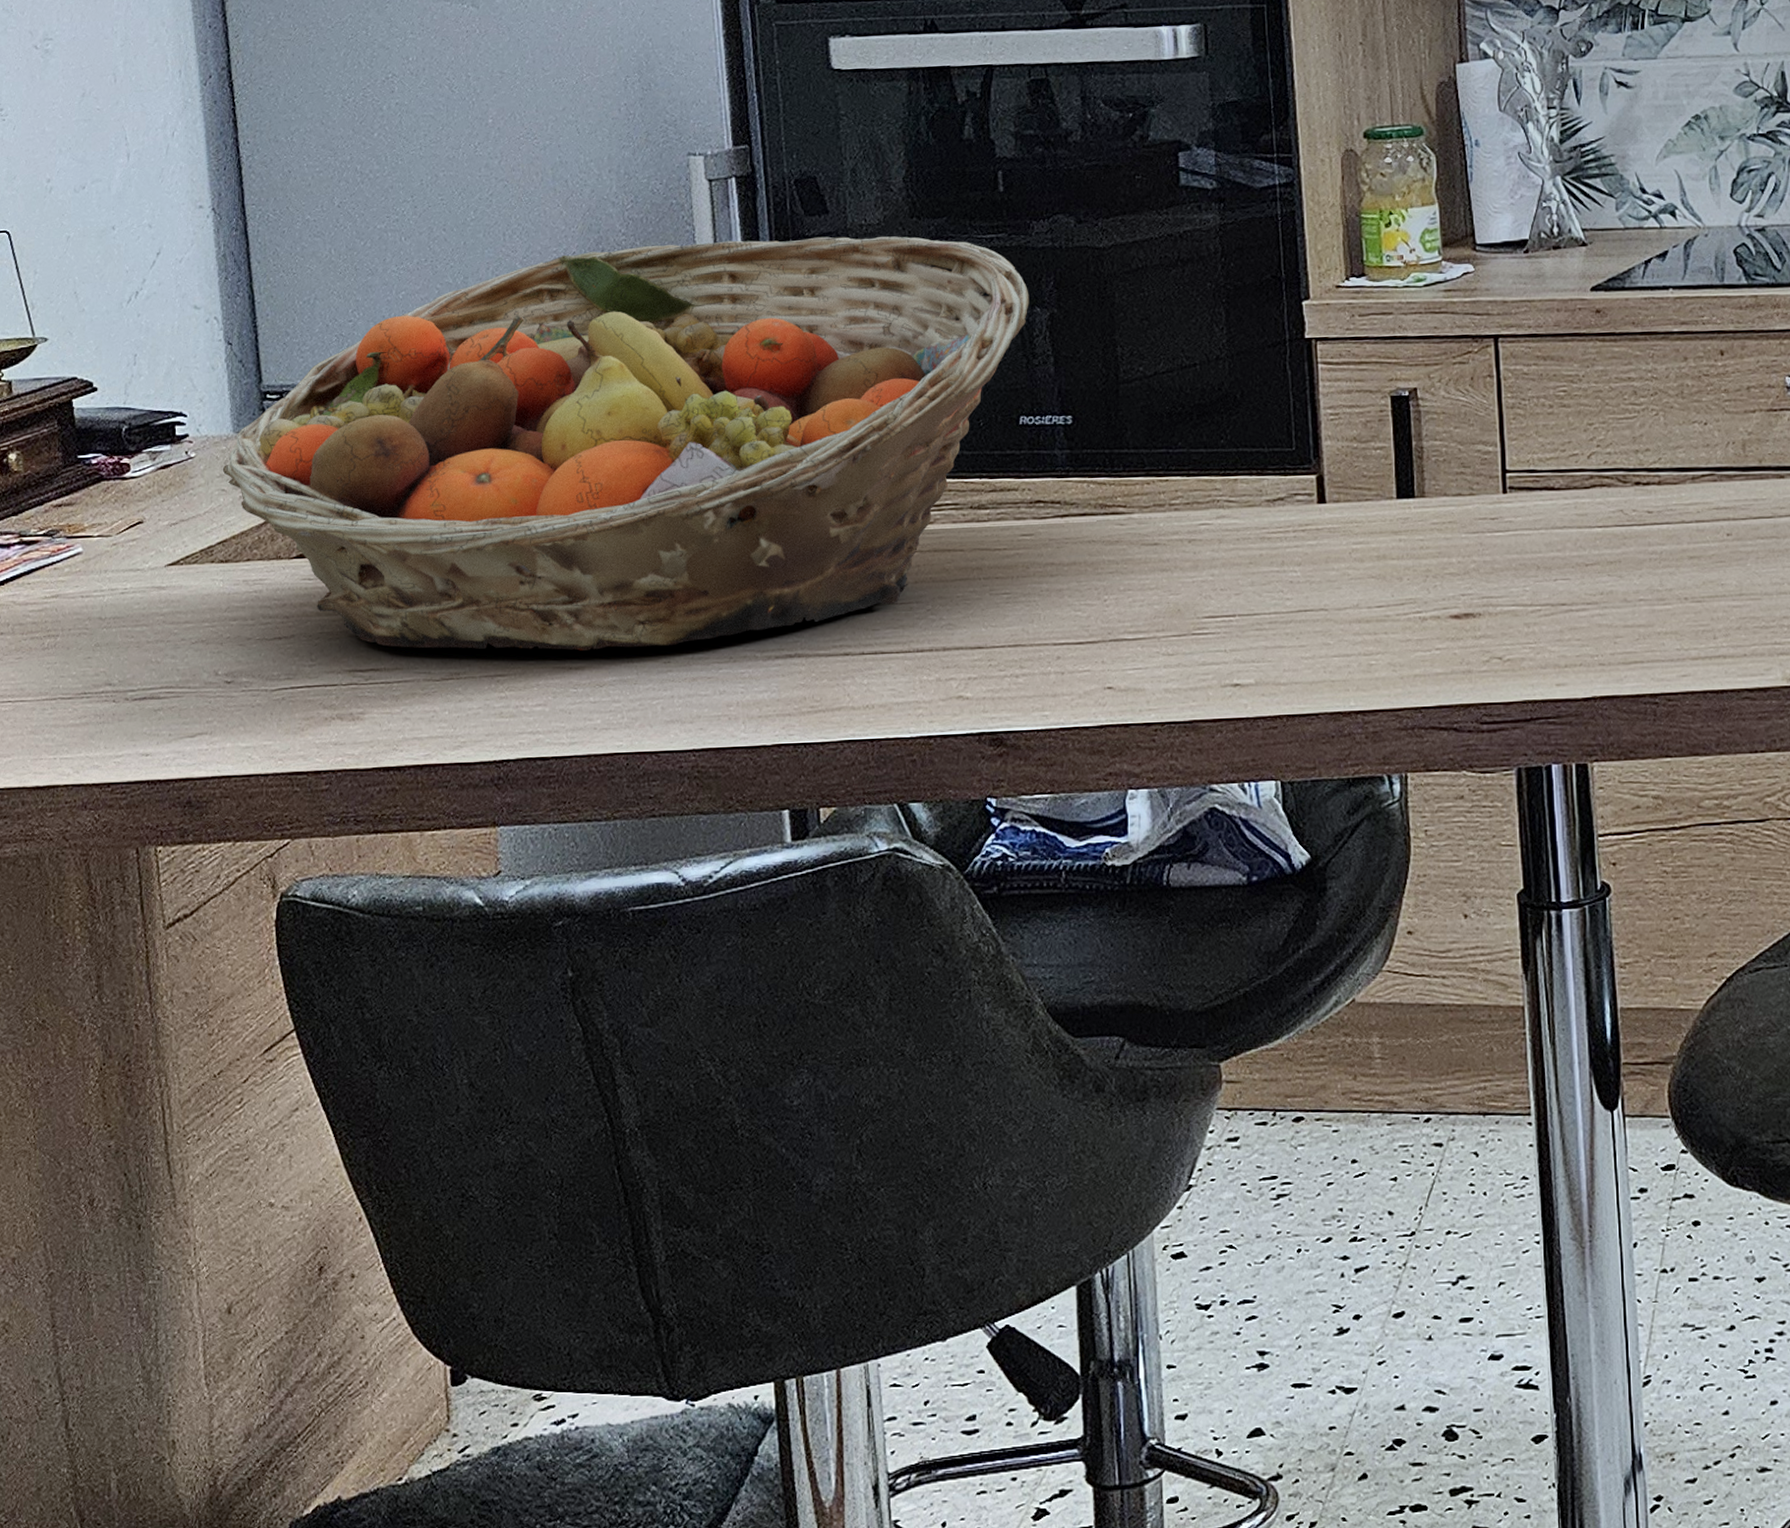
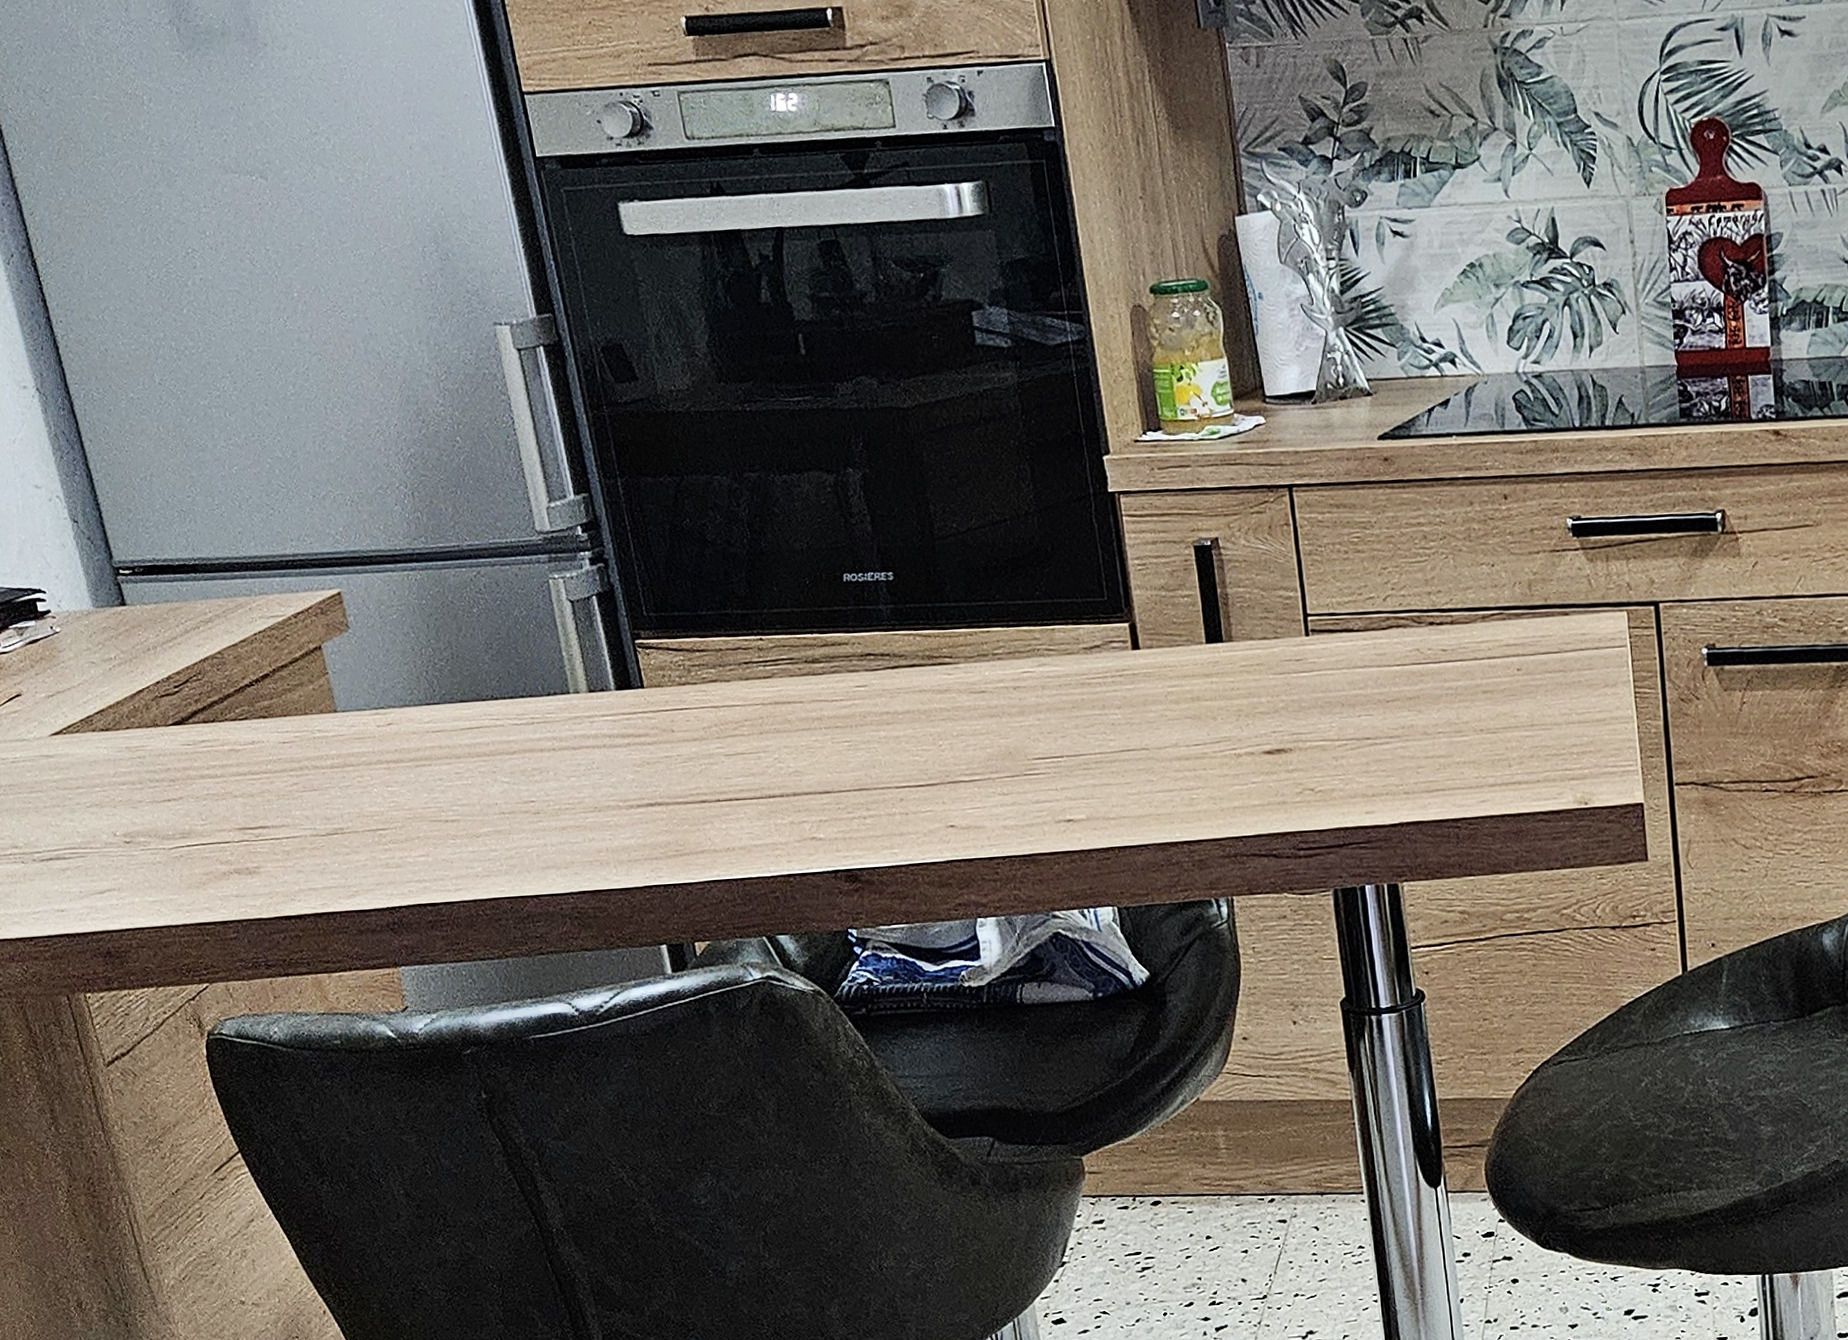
fruit basket: present [222,236,1029,651] -> none [88,401,842,807]

